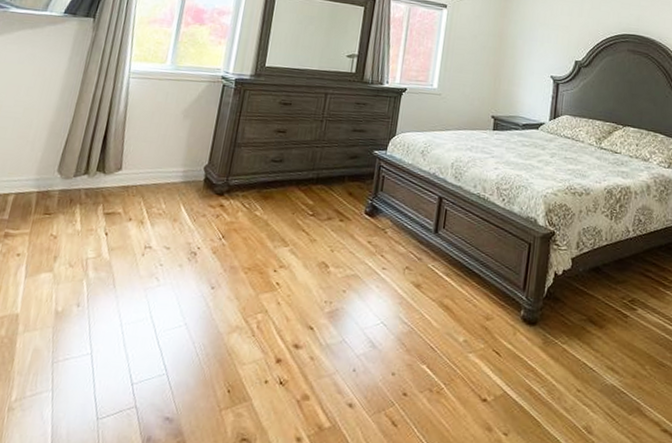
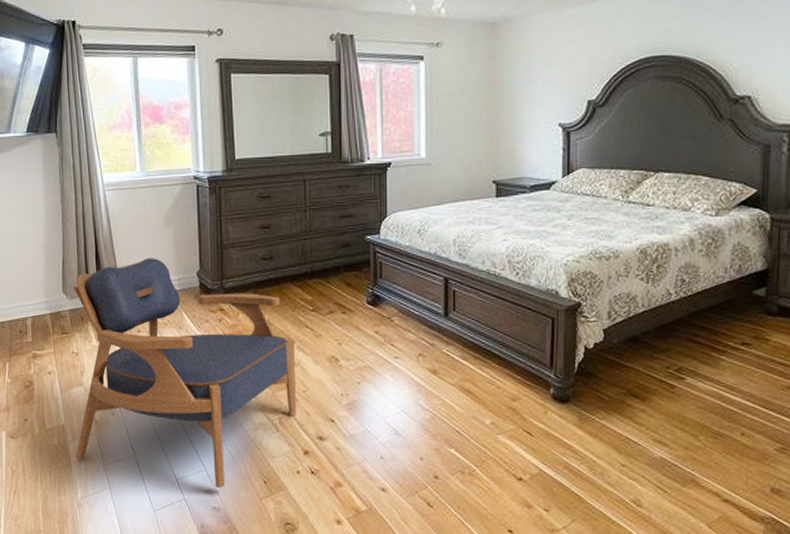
armchair: none [22,147,288,397] -> present [73,258,297,489]

